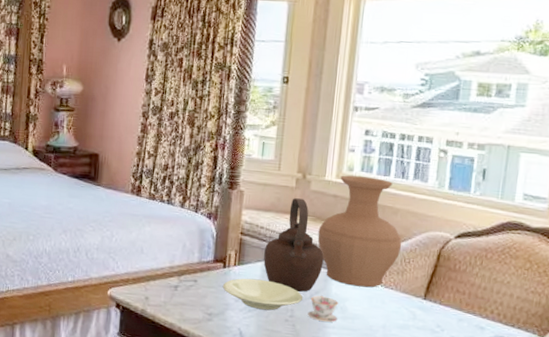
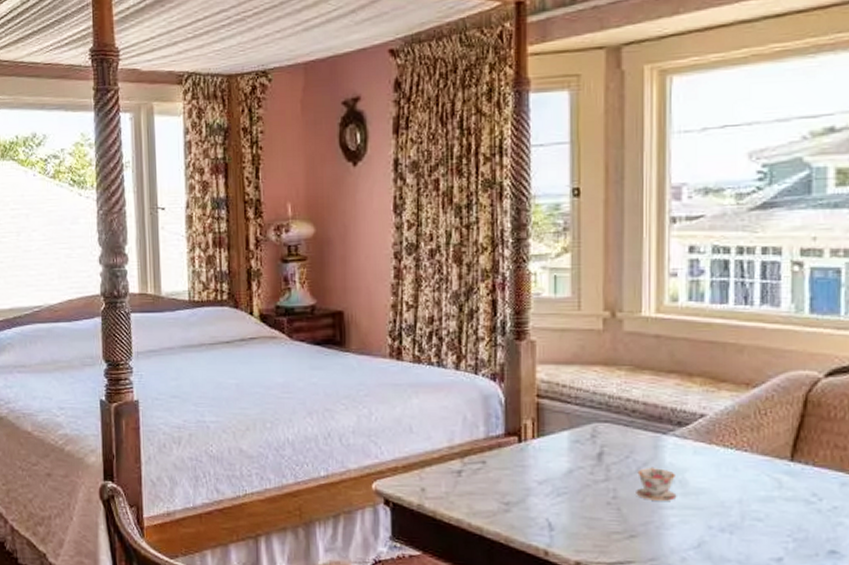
saucer: present [222,278,304,311] -> none [519,453,628,493]
teapot: present [263,198,324,292] -> none [571,344,650,465]
vase: present [317,175,402,288] -> none [639,307,754,452]

